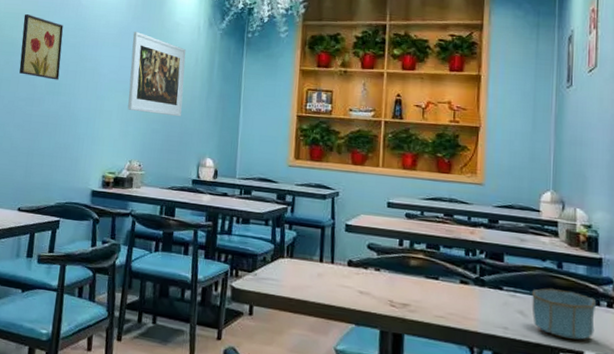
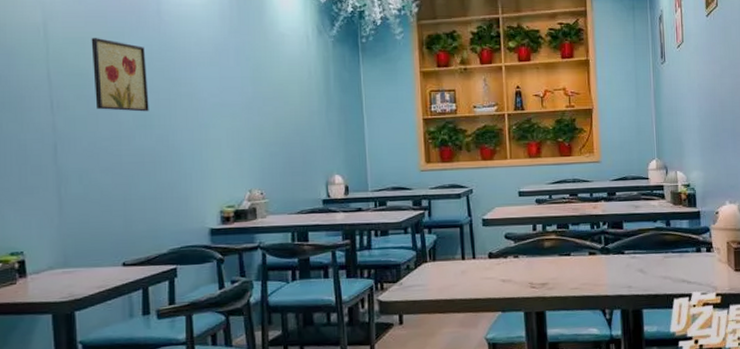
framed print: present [127,32,187,117] -> none [232,47,302,136]
bowl: present [531,288,597,341] -> none [648,244,699,286]

